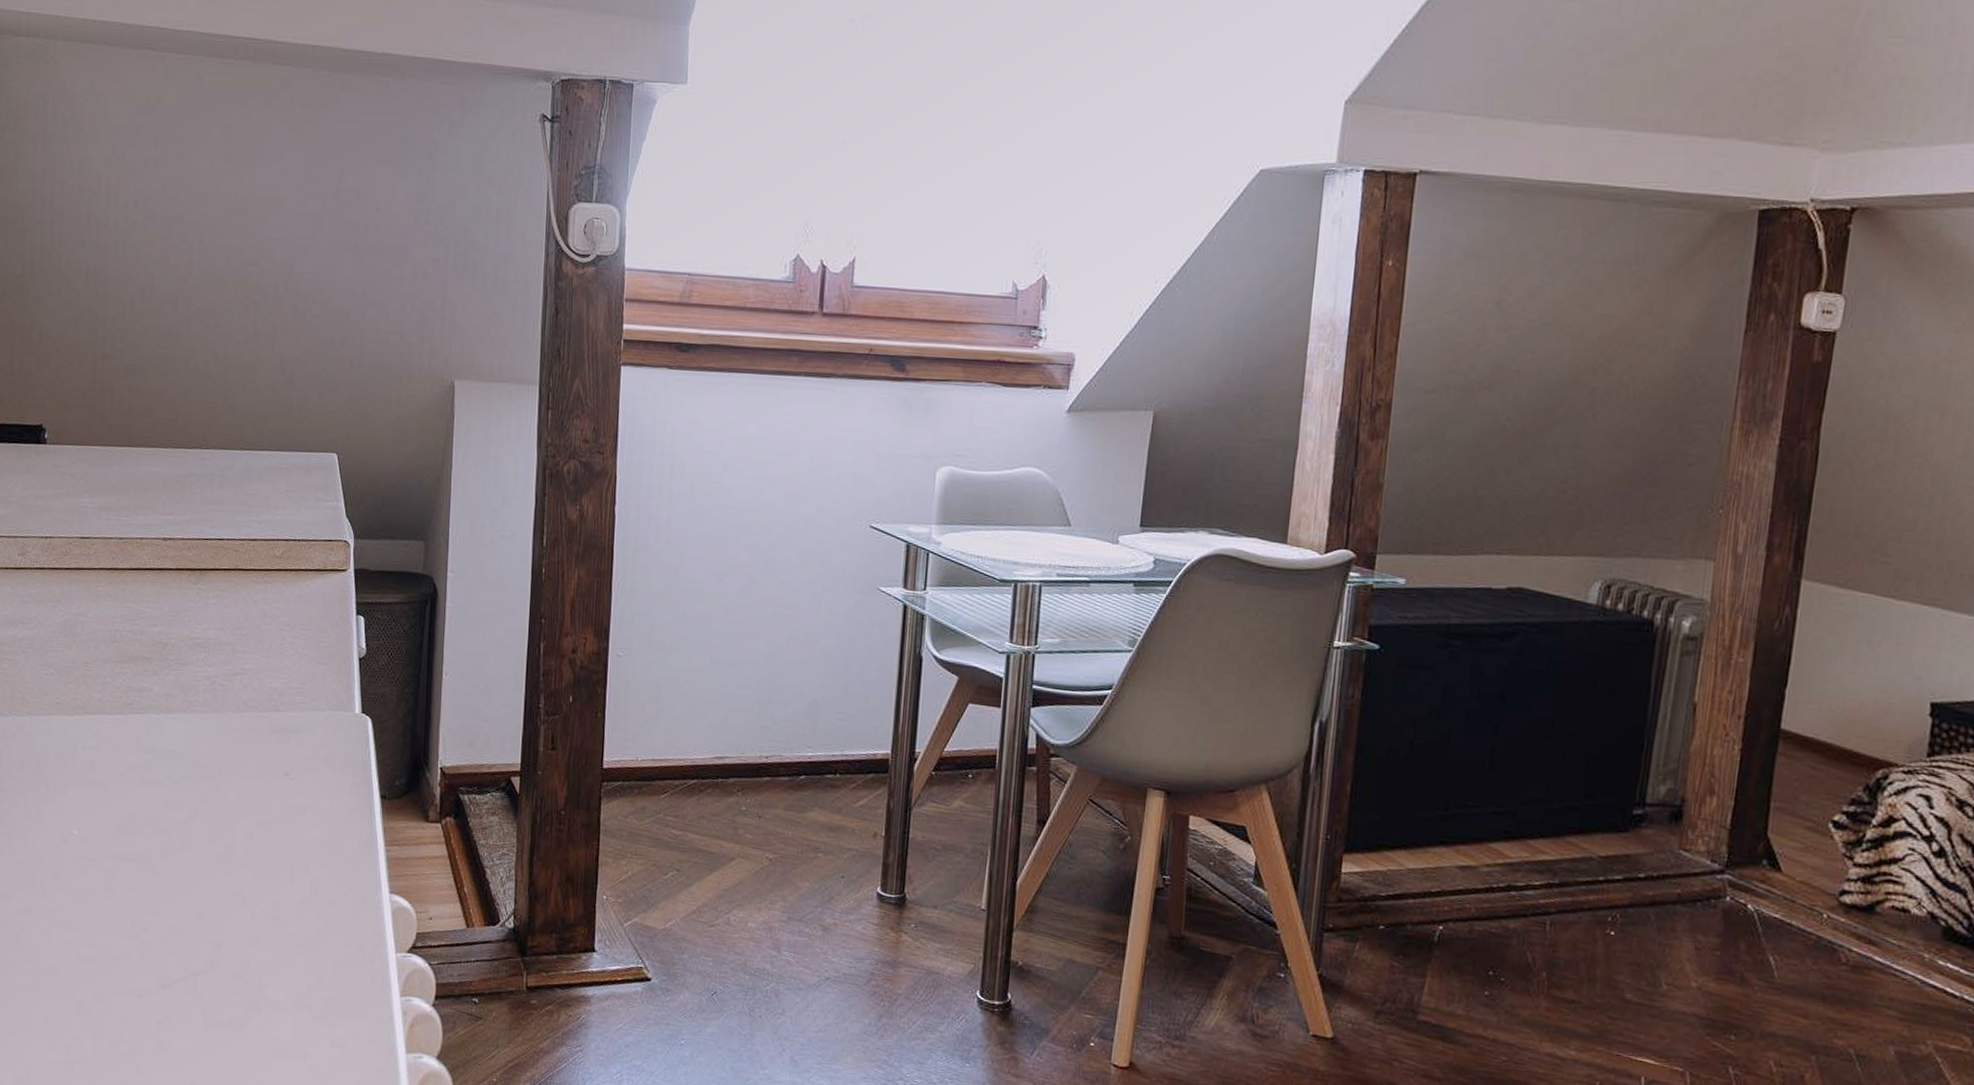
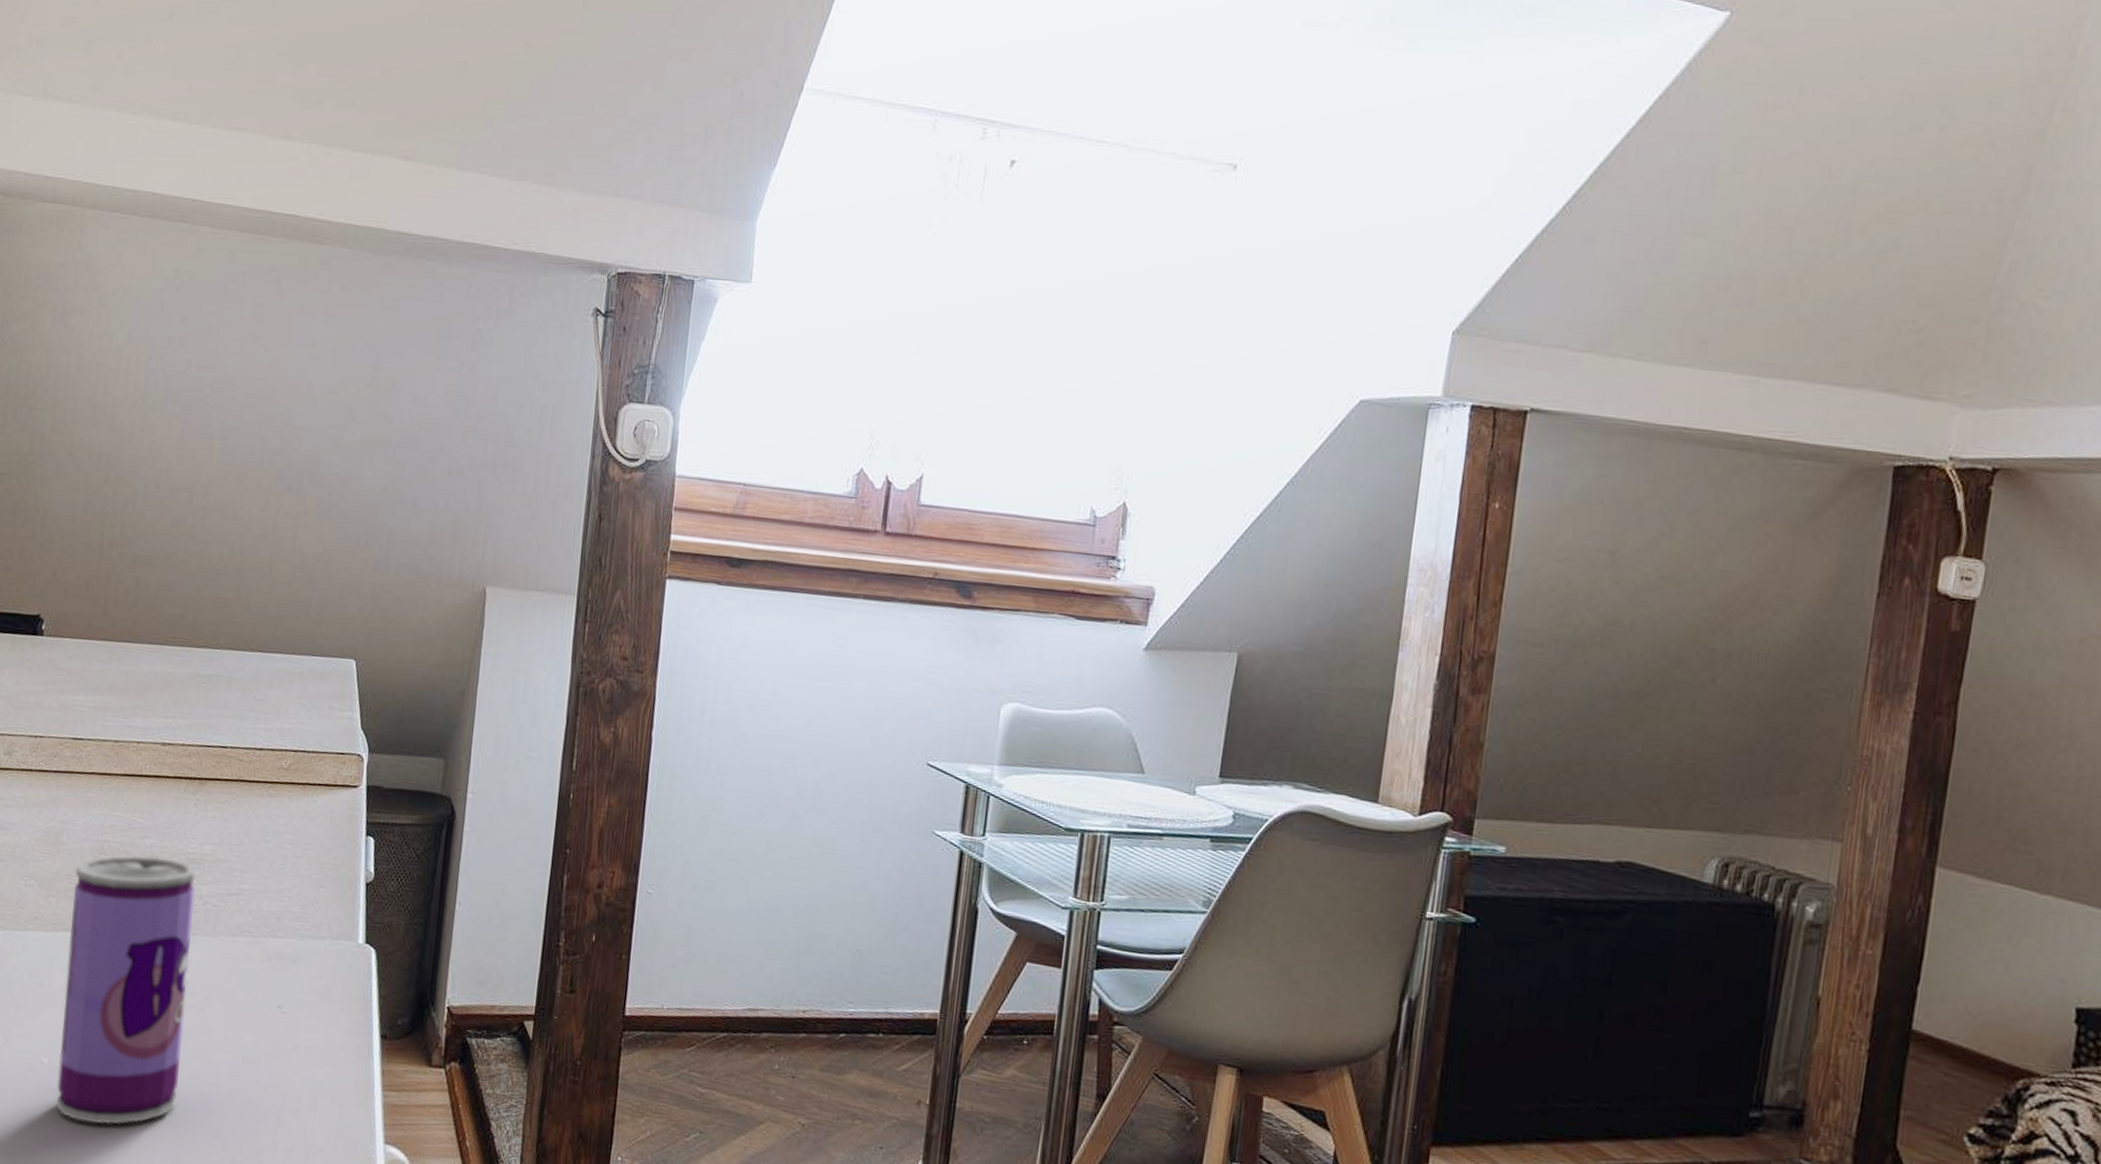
beverage can: none [88,642,203,887] -> present [56,855,197,1125]

